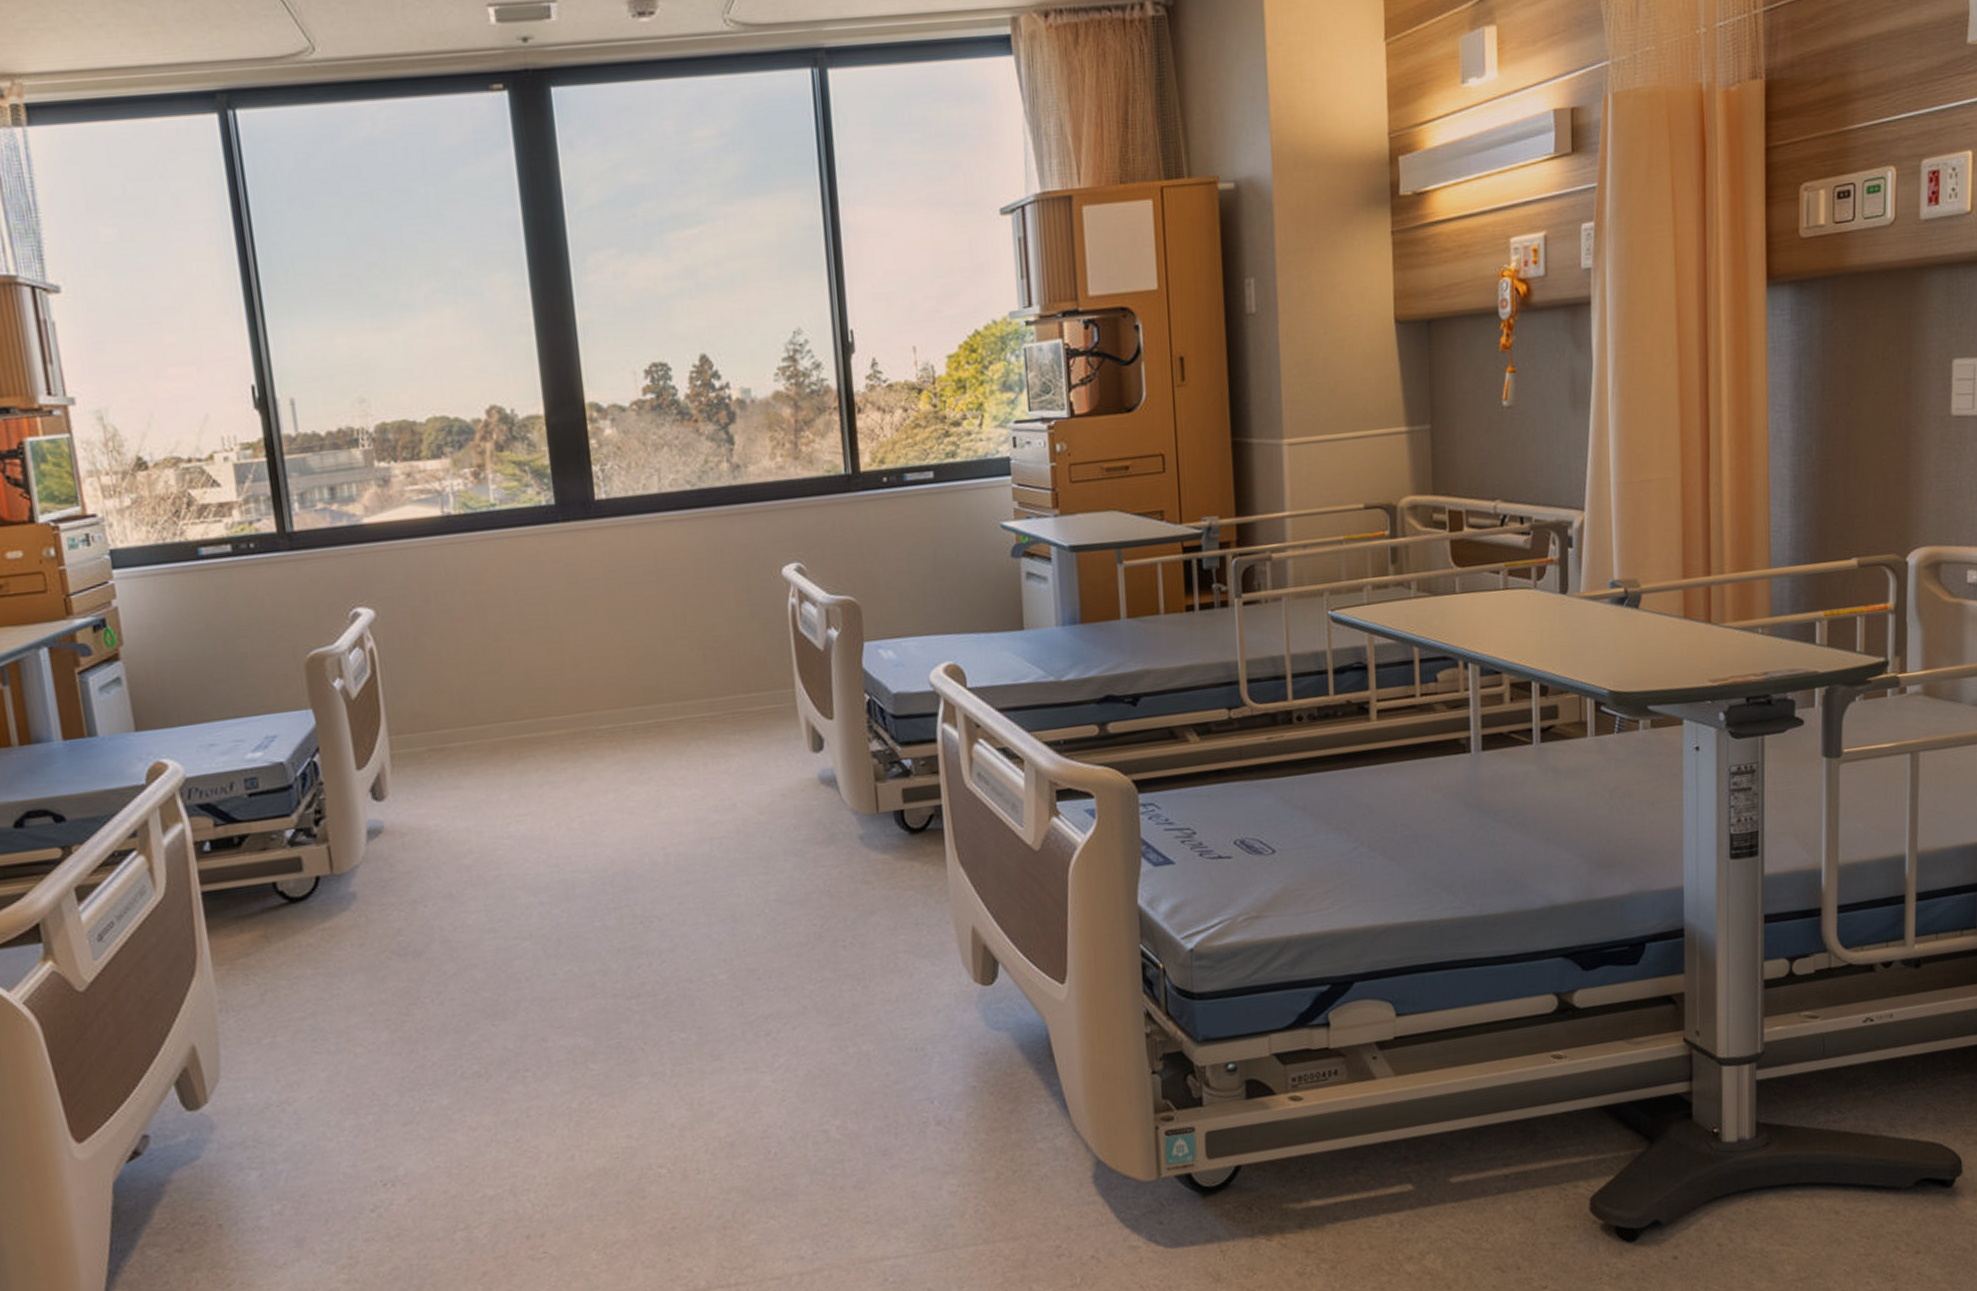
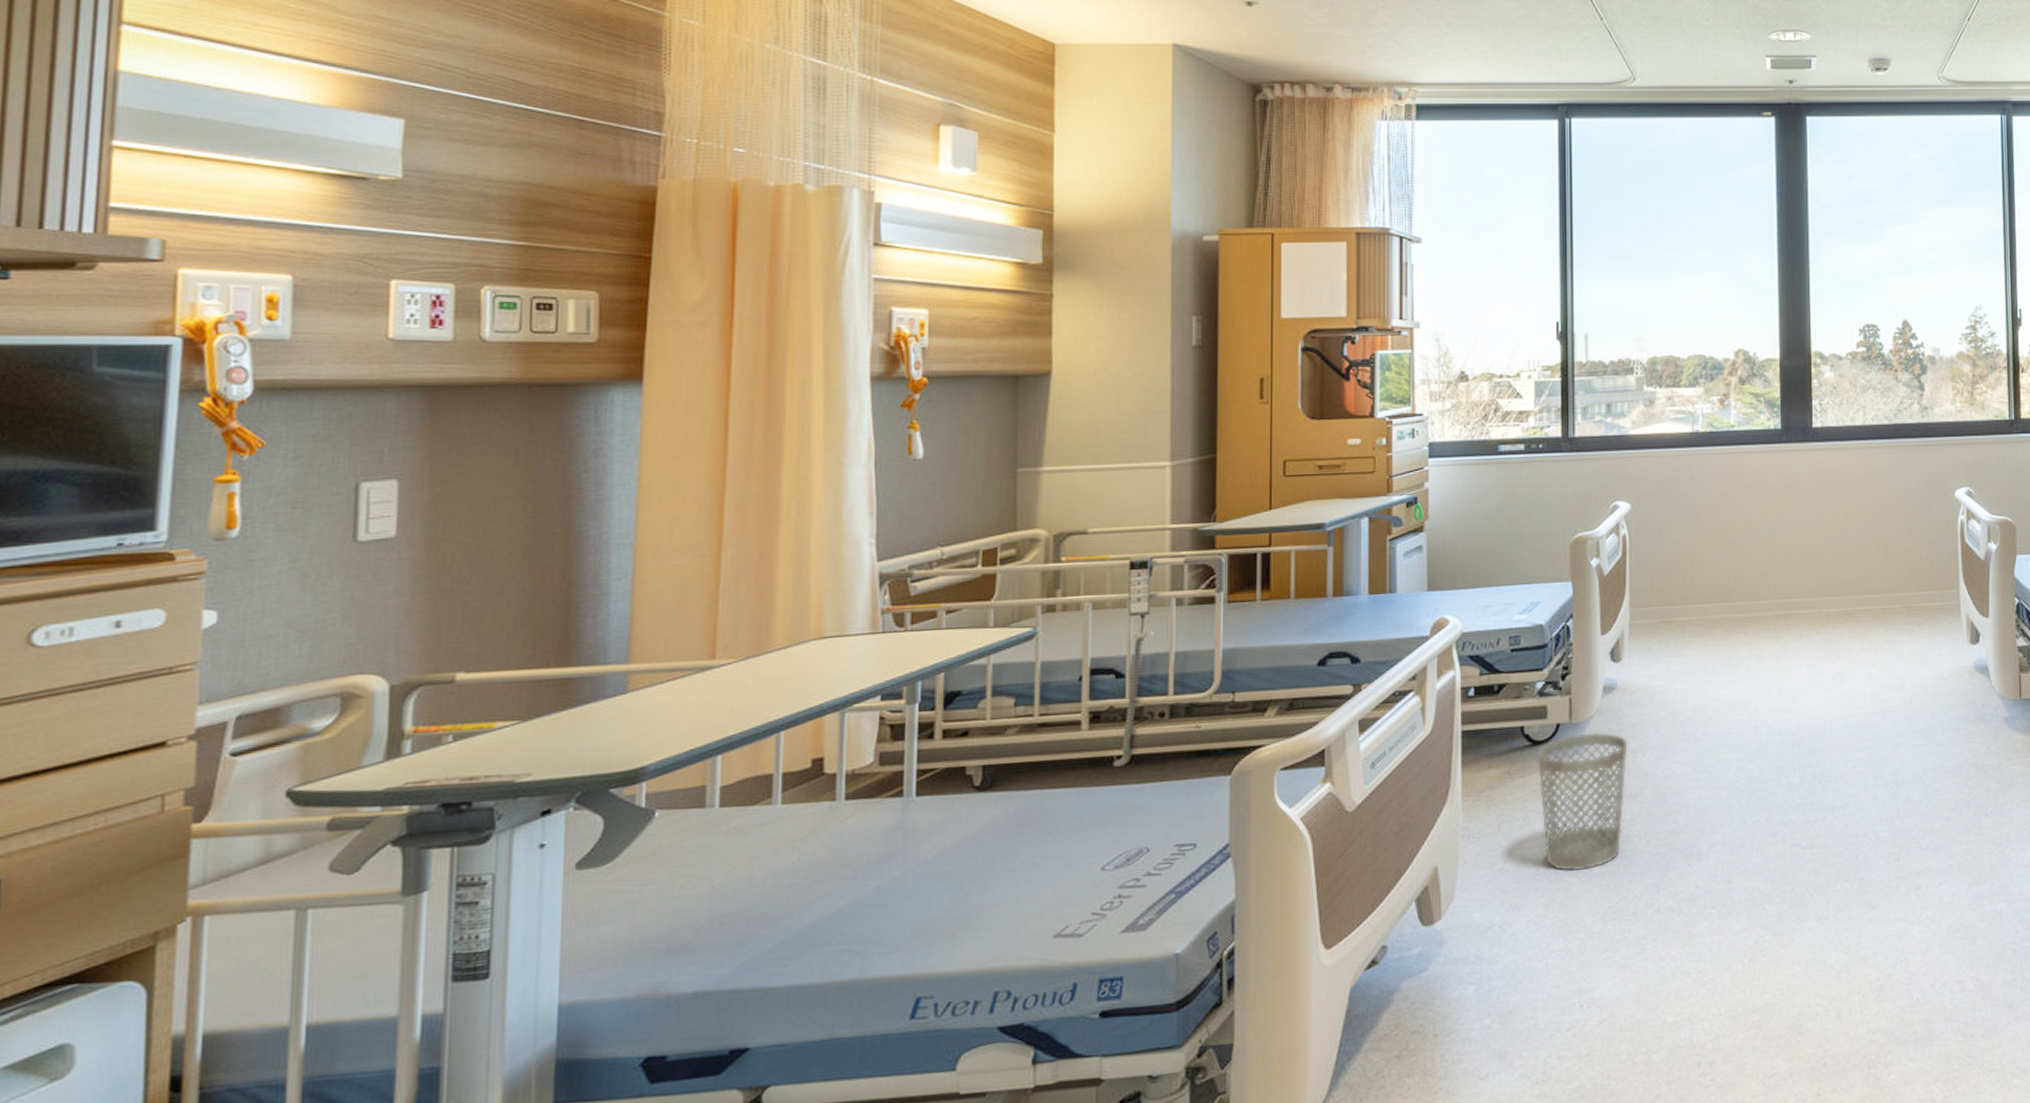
wastebasket: none [296,883,410,1042] -> present [1536,732,1628,871]

